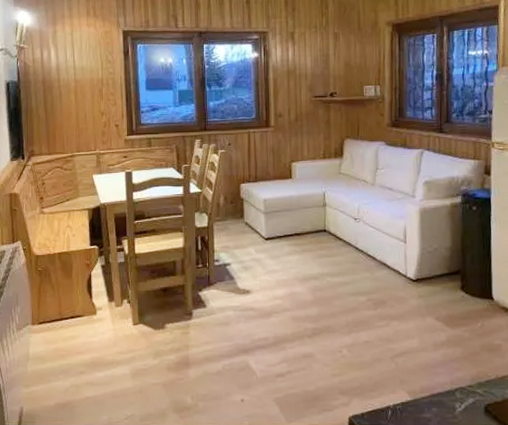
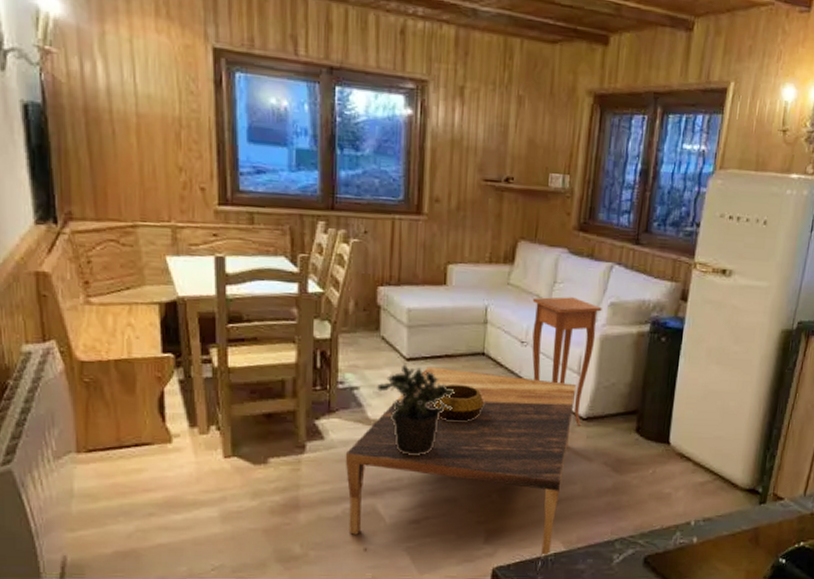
coffee table: none [222,244,405,406] -> present [345,367,577,557]
potted plant: none [244,243,305,317] -> present [377,364,455,455]
decorative bowl: none [287,256,329,288] -> present [431,383,485,422]
side table: none [360,180,418,287] -> present [532,297,602,426]

